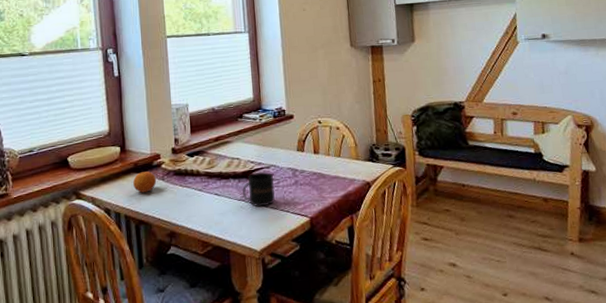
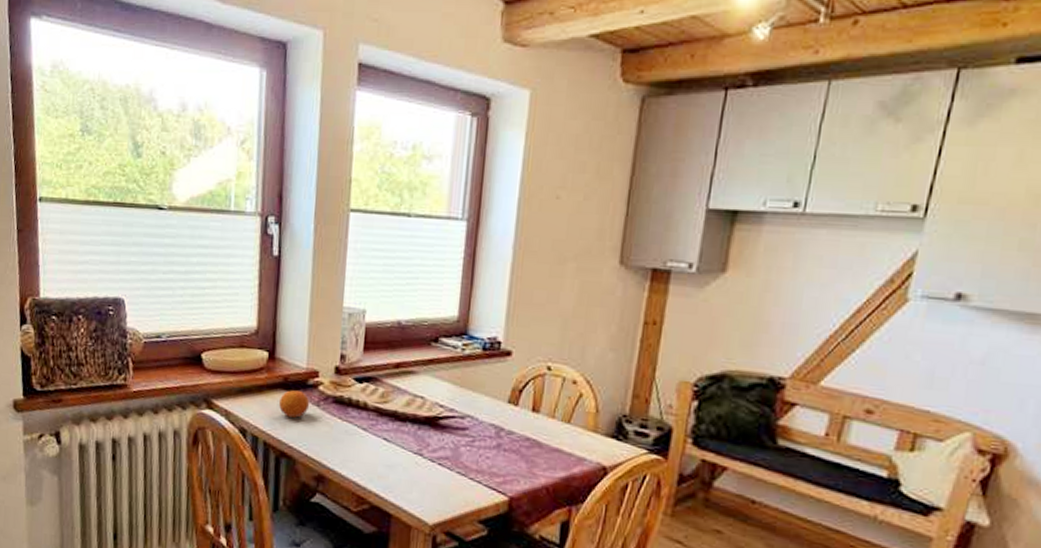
mug: present [242,171,275,207] -> none [421,421,467,469]

